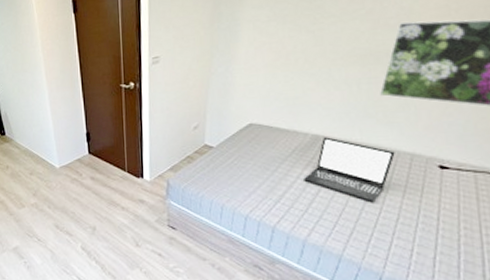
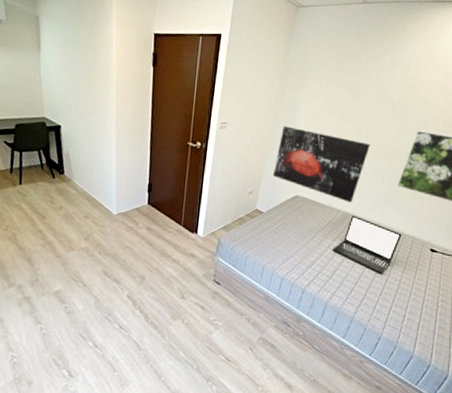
wall art: none [218,48,337,123] -> present [272,126,370,203]

